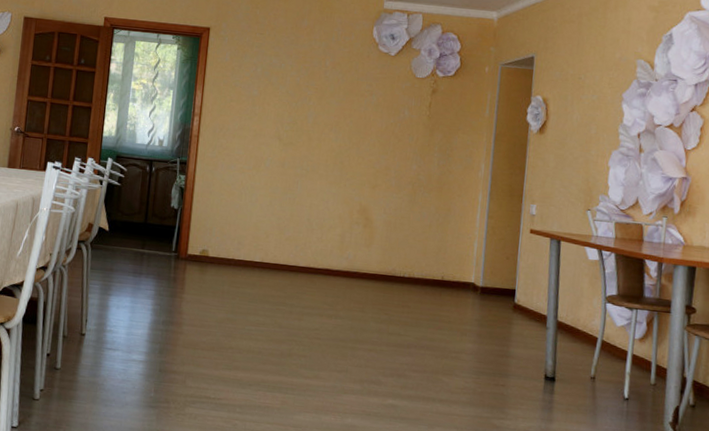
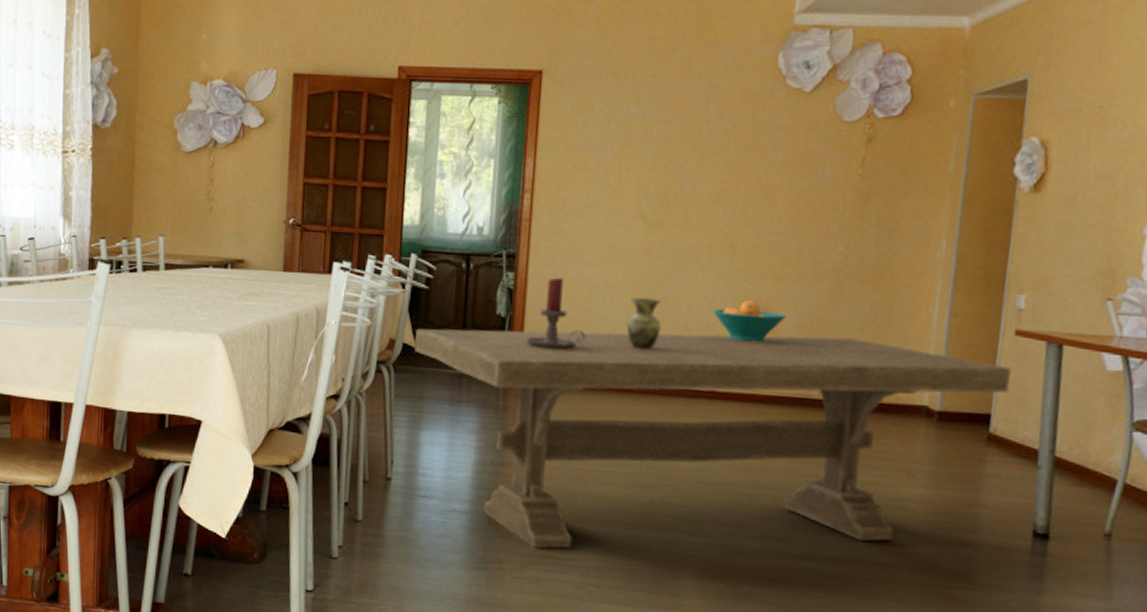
dining table: none [107,216,528,391] -> present [414,328,1011,549]
candle holder: none [192,180,237,236] -> present [525,277,586,350]
vase: none [266,197,292,237] -> present [626,297,662,350]
fruit bowl: none [327,202,379,234] -> present [712,300,788,343]

